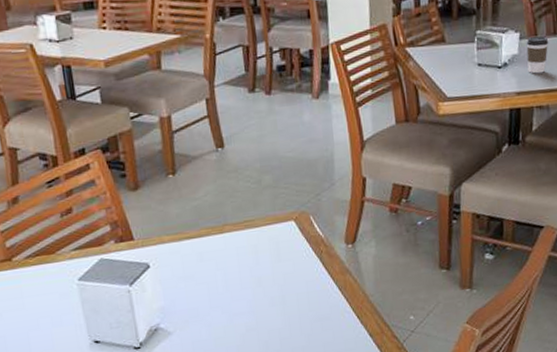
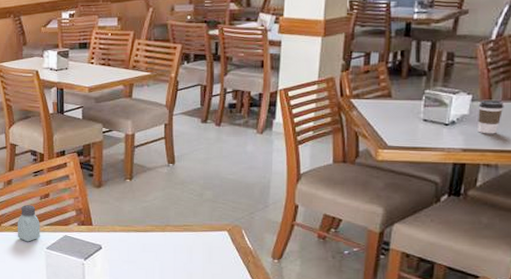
saltshaker: none [33,226,68,276] -> present [17,205,40,242]

